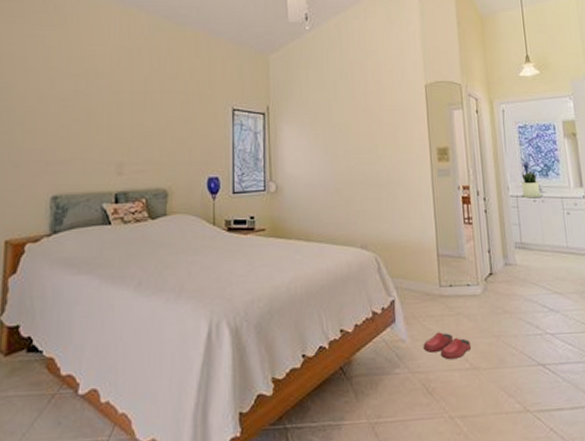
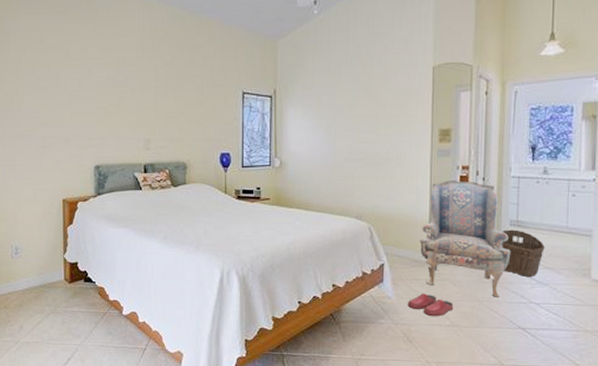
armchair: none [428,202,520,330] -> present [419,181,511,297]
wicker basket: none [509,252,551,304] -> present [502,229,545,277]
planter: present [521,171,542,199] -> none [524,153,547,180]

